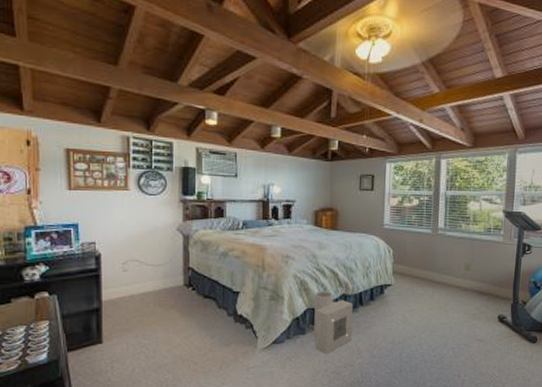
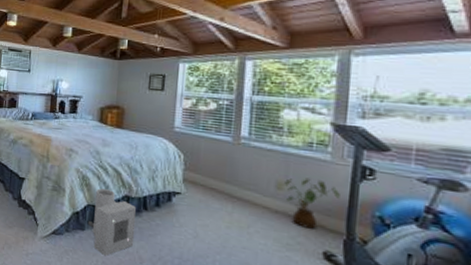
house plant: none [471,258,509,299] -> present [284,177,340,229]

